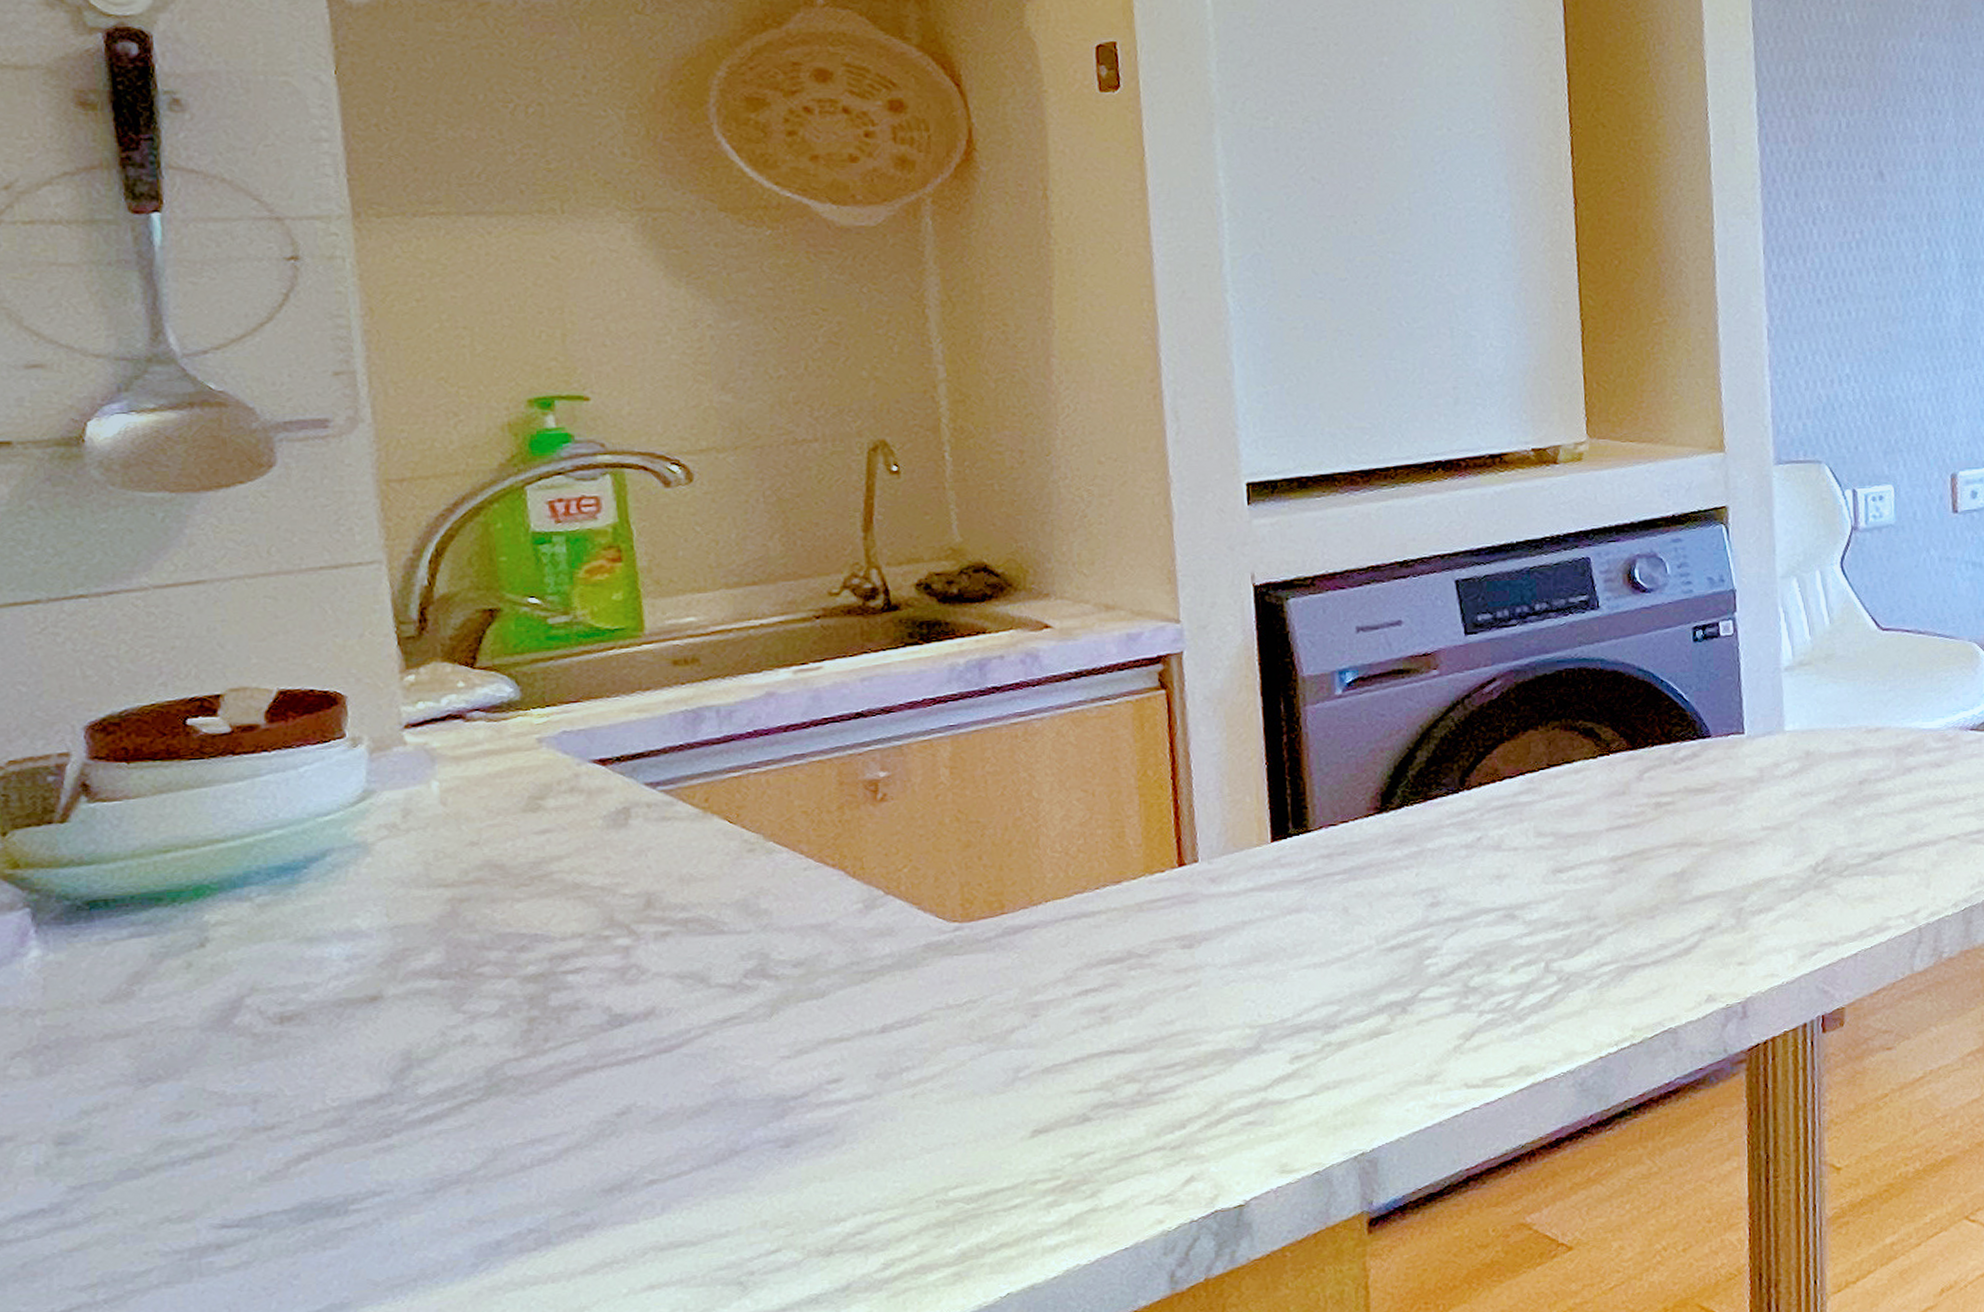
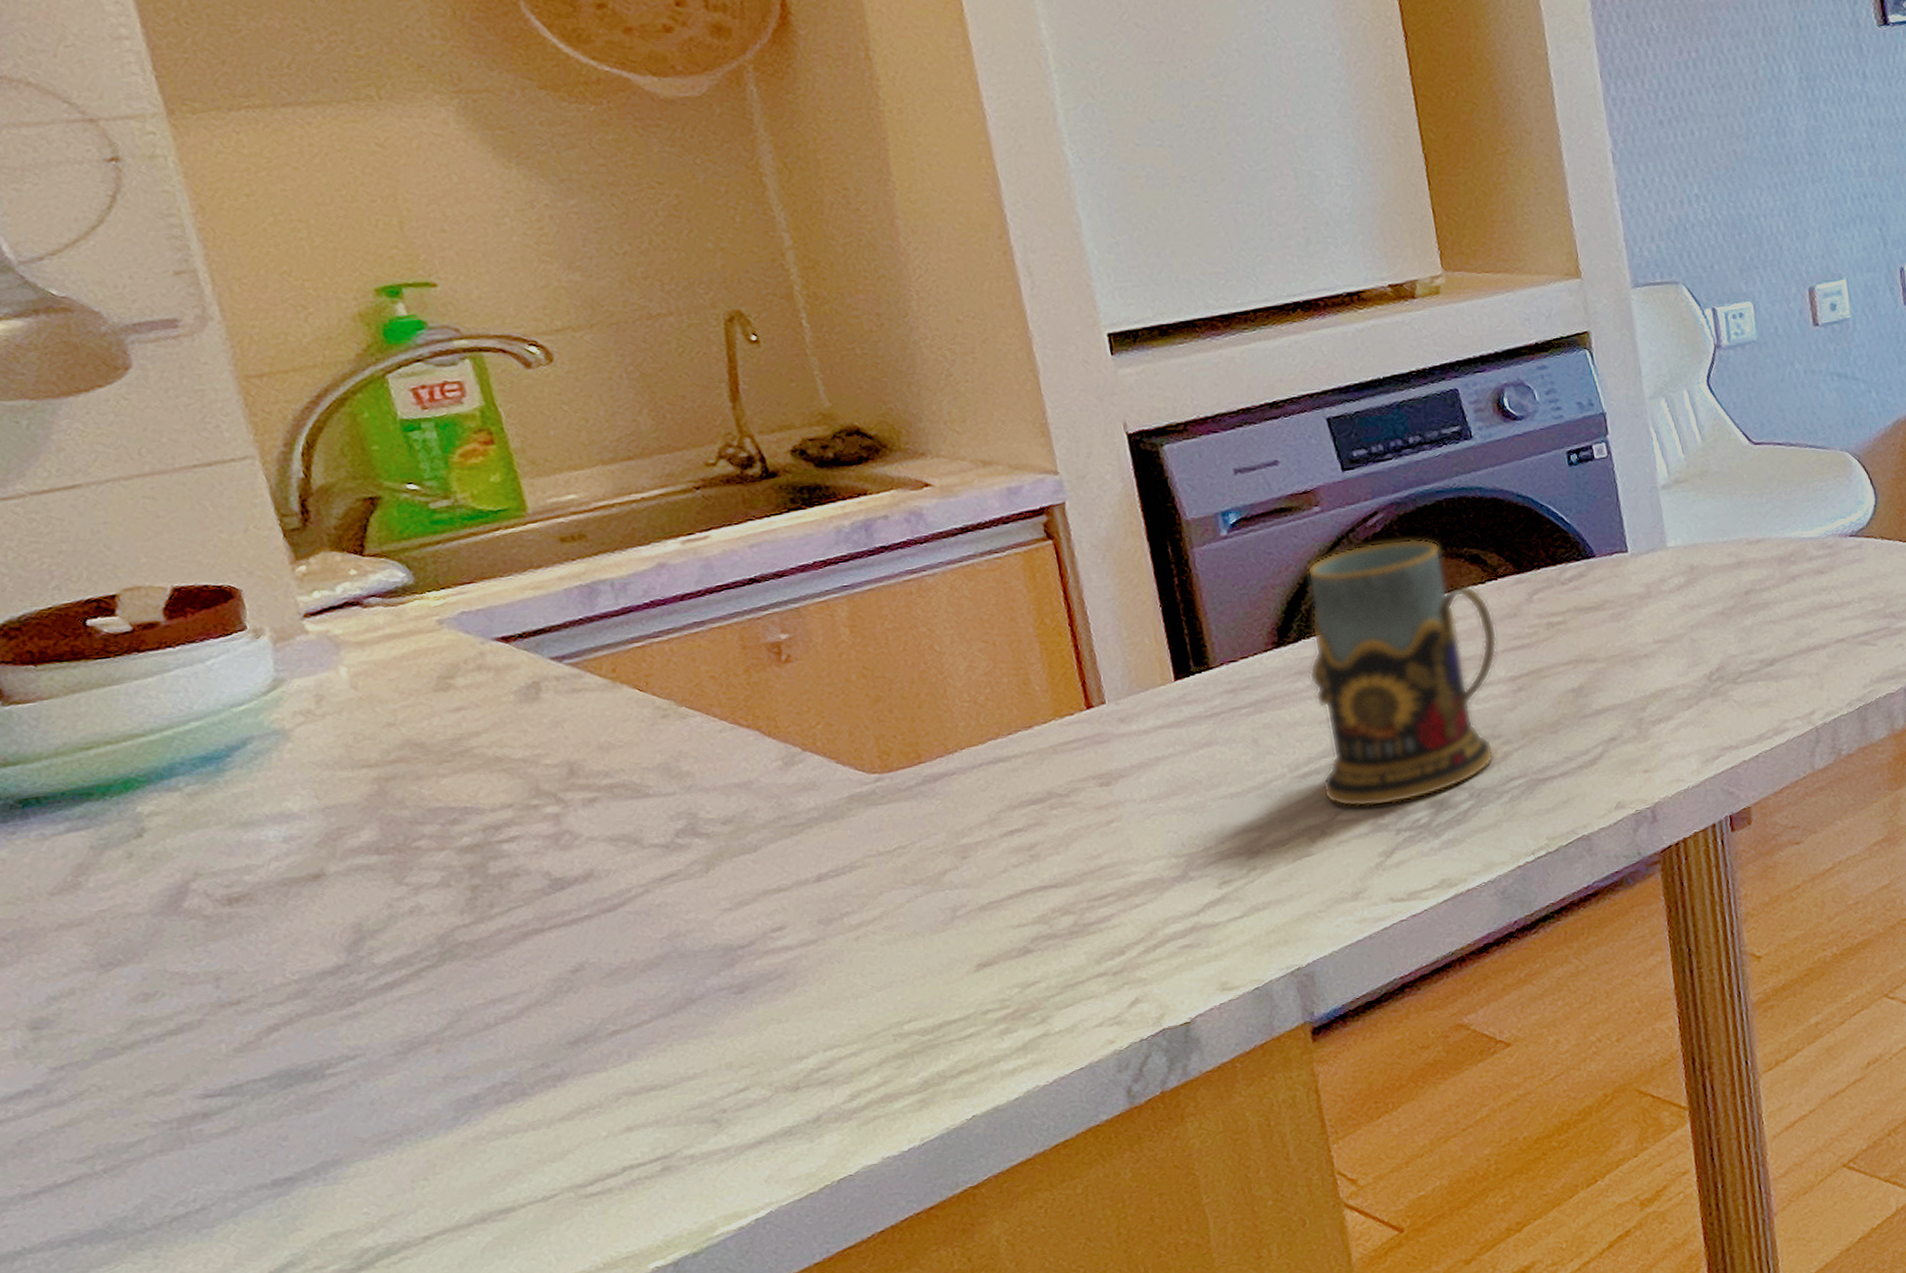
mug: none [1408,708,1604,986] -> present [1306,538,1498,808]

